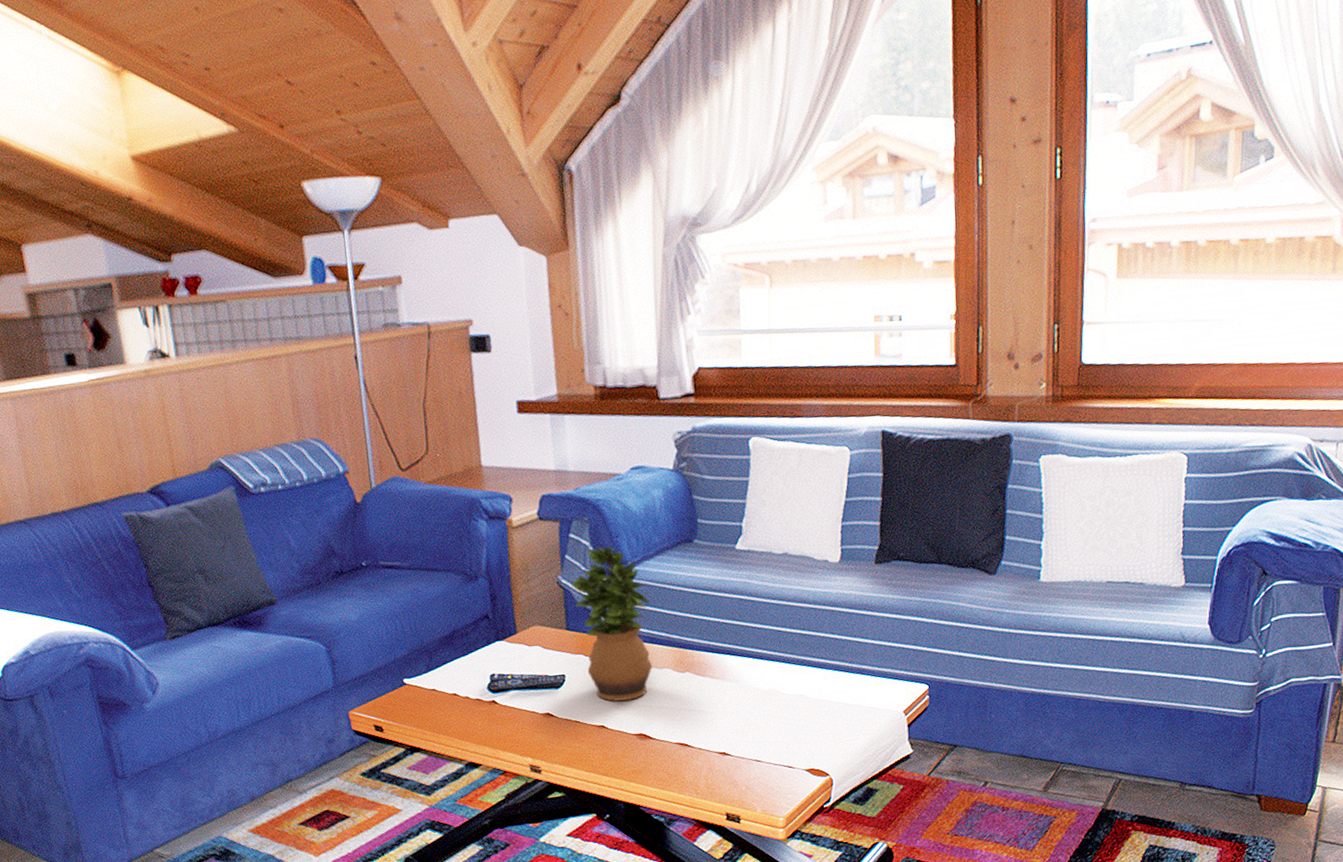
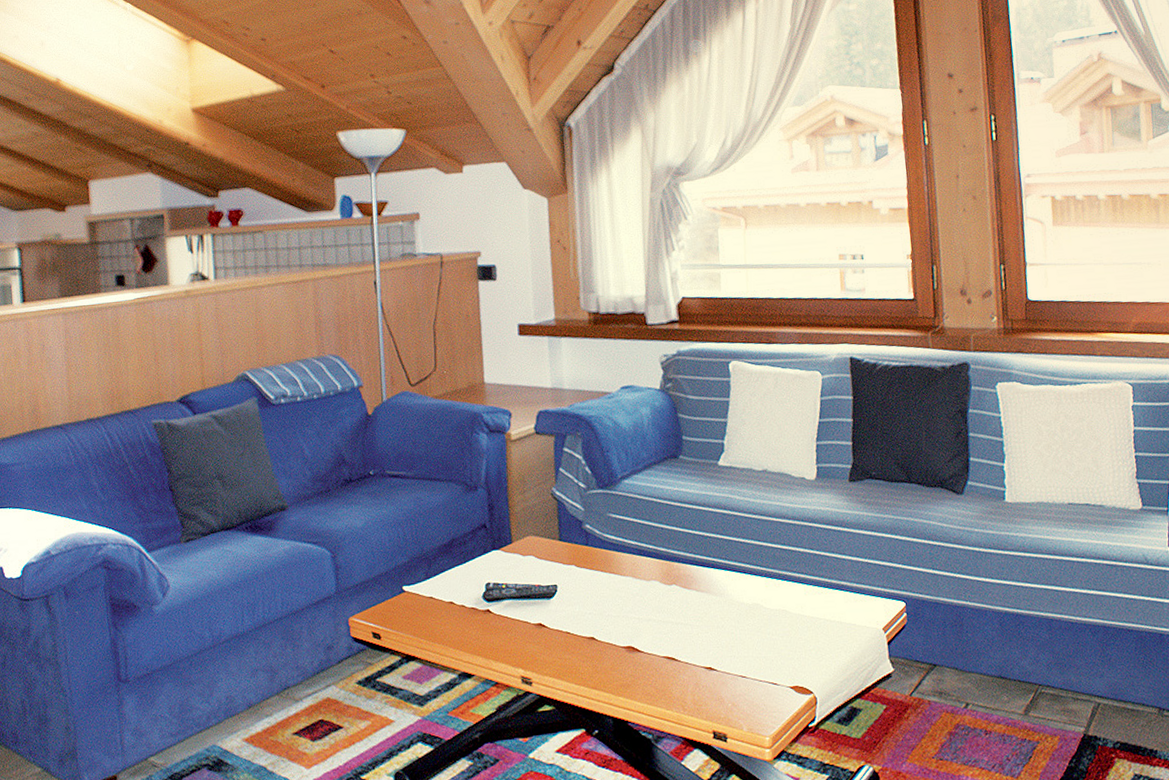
potted plant: present [570,546,652,701] -> none [564,459,640,613]

